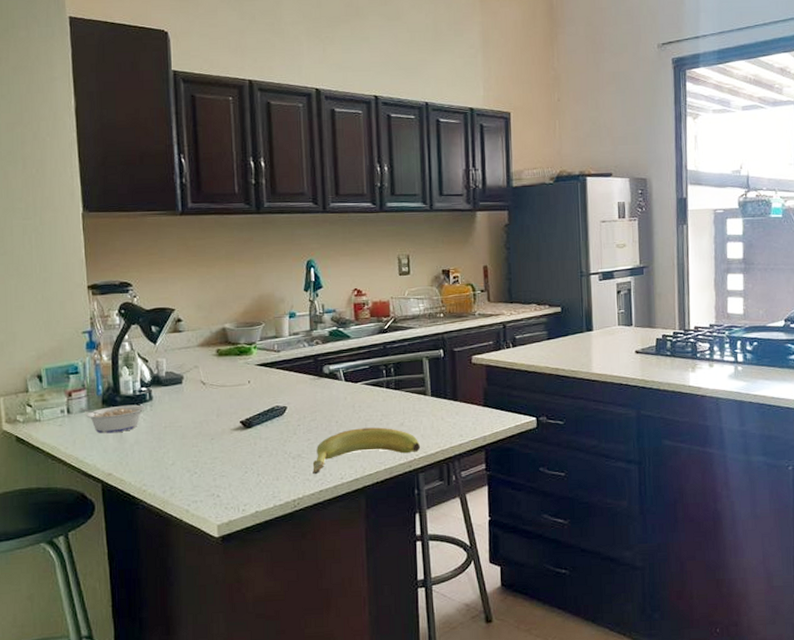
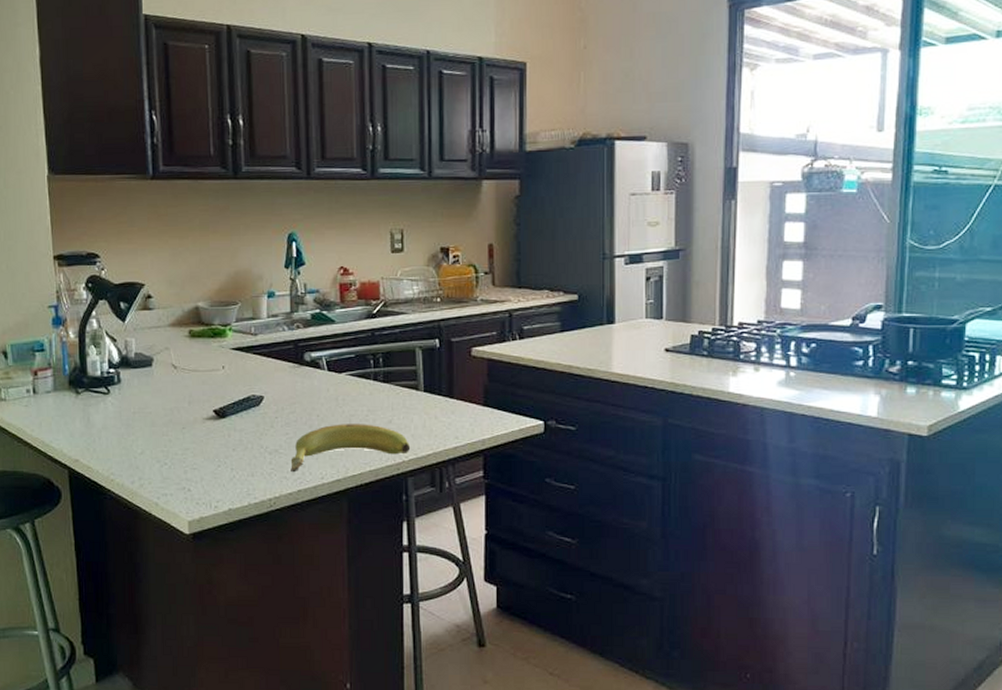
legume: present [79,404,145,434] -> none [45,387,113,417]

